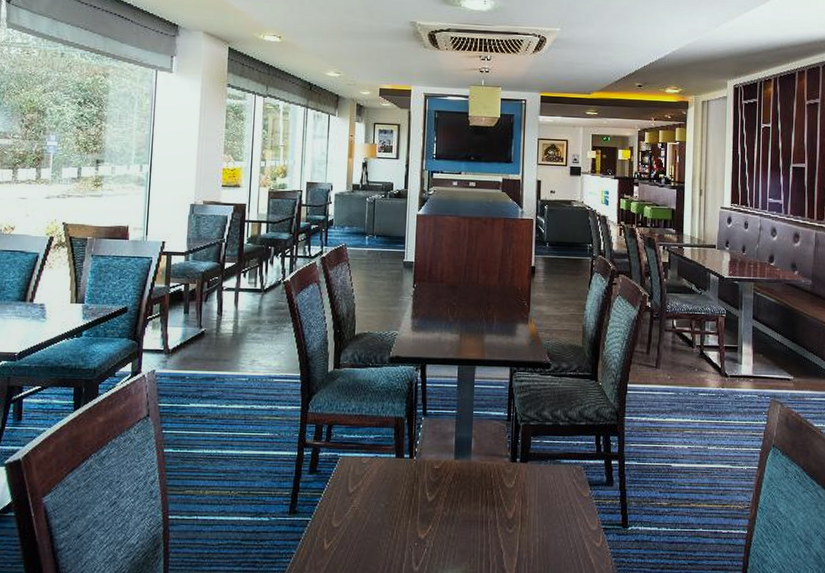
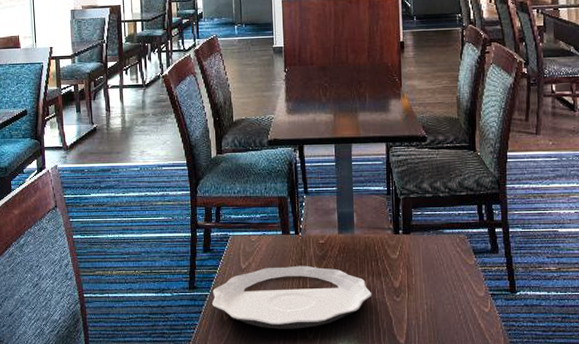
plate: none [312,491,485,561] -> present [211,265,372,329]

